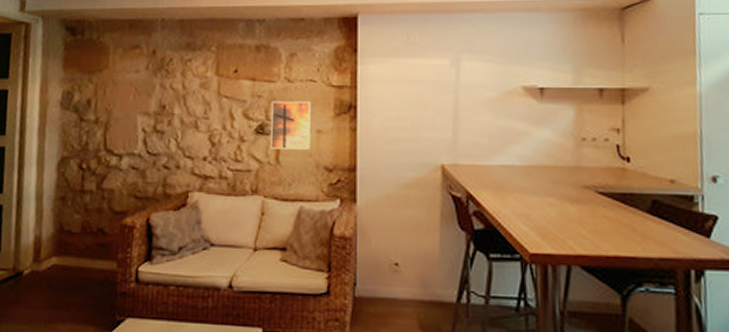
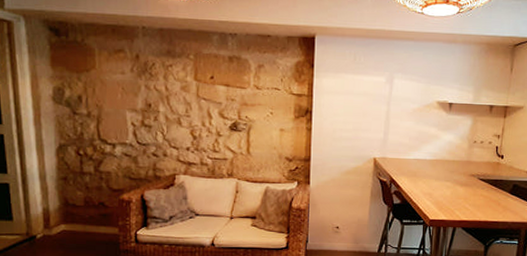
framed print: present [270,100,311,149] -> none [242,104,275,144]

